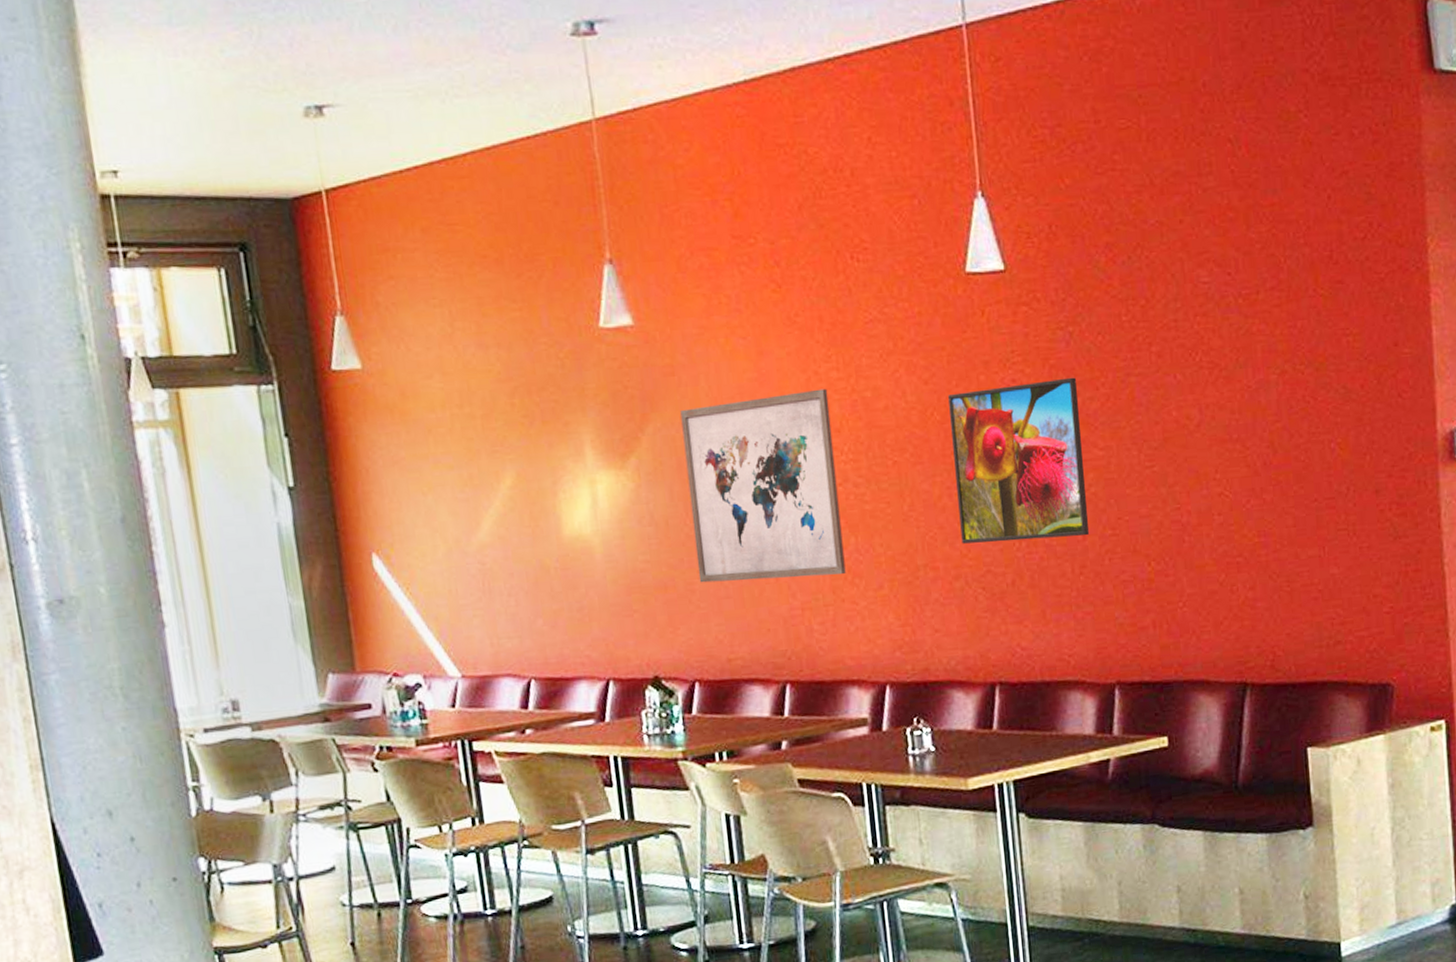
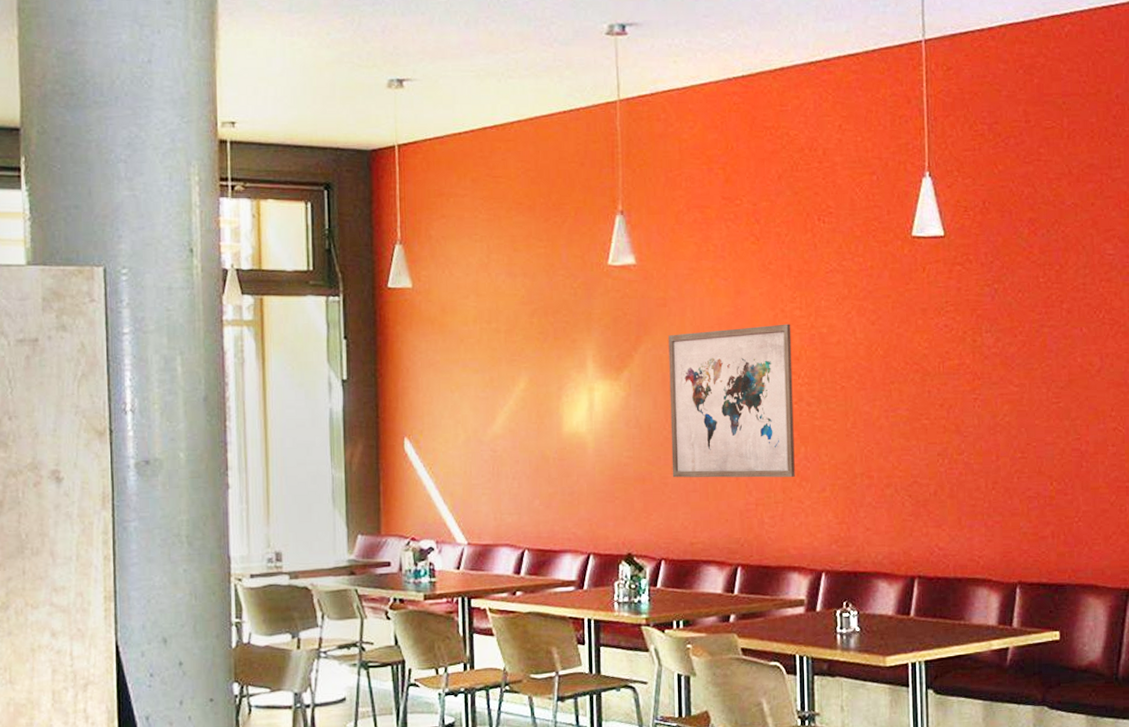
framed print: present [948,377,1090,544] -> none [891,325,1003,459]

